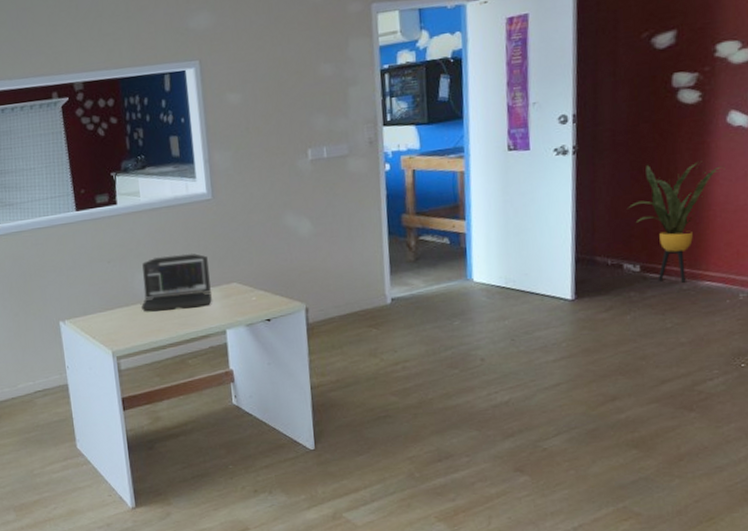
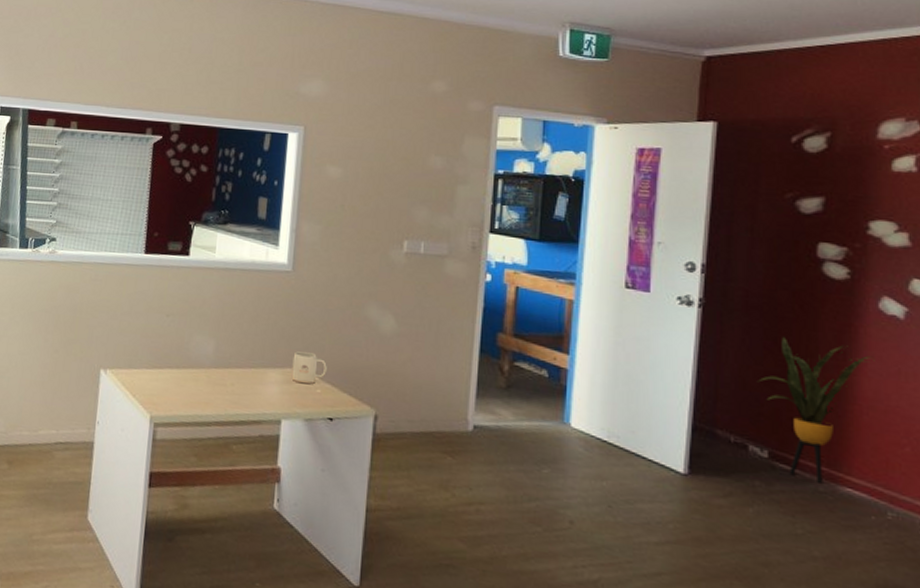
laptop: present [141,253,212,312] -> none [193,321,275,388]
mug: none [226,267,258,296] -> present [291,351,327,385]

